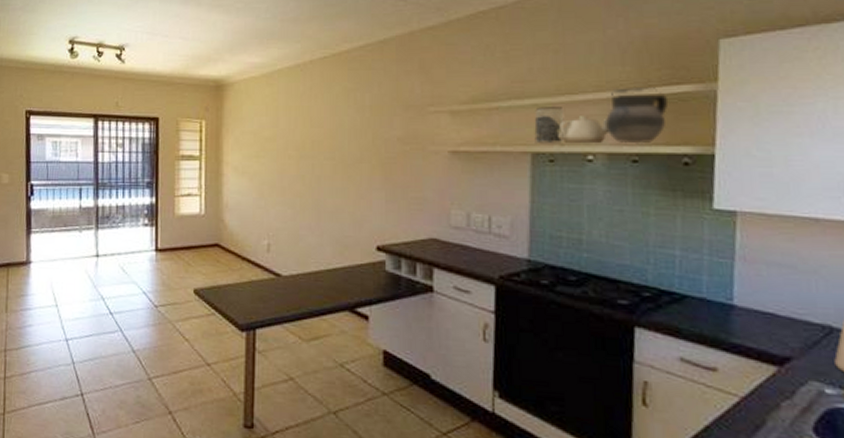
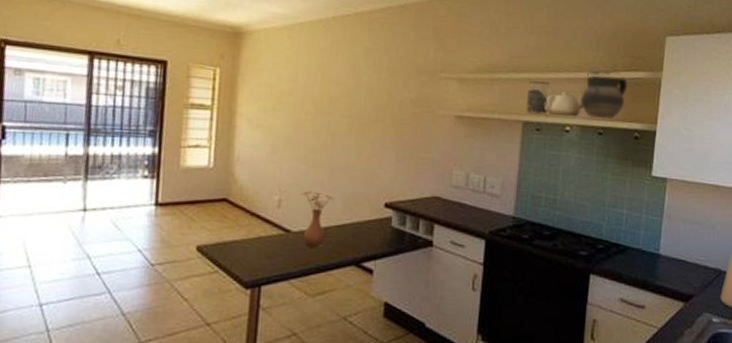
vase: none [289,235,323,292] -> present [301,191,335,248]

